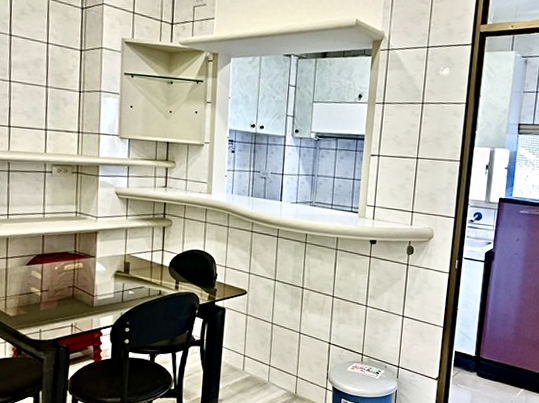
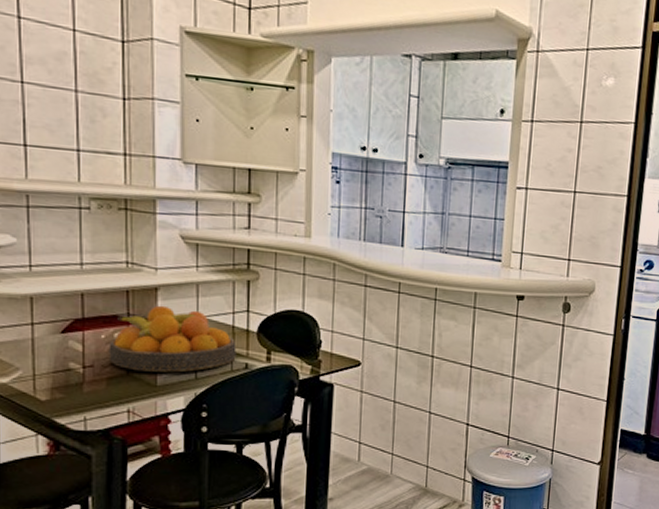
fruit bowl: none [59,245,153,296] -> present [108,305,237,372]

